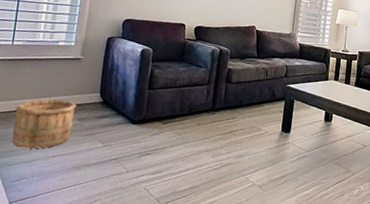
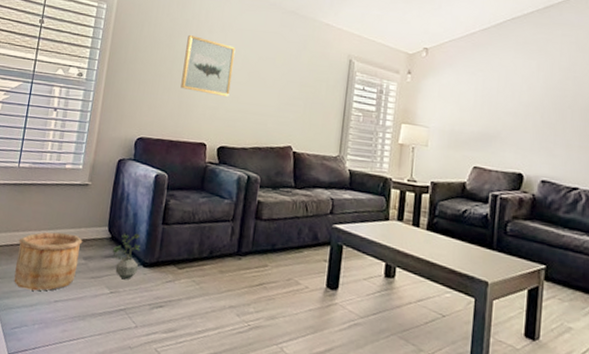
potted plant: none [105,97,130,135] -> present [113,233,141,280]

